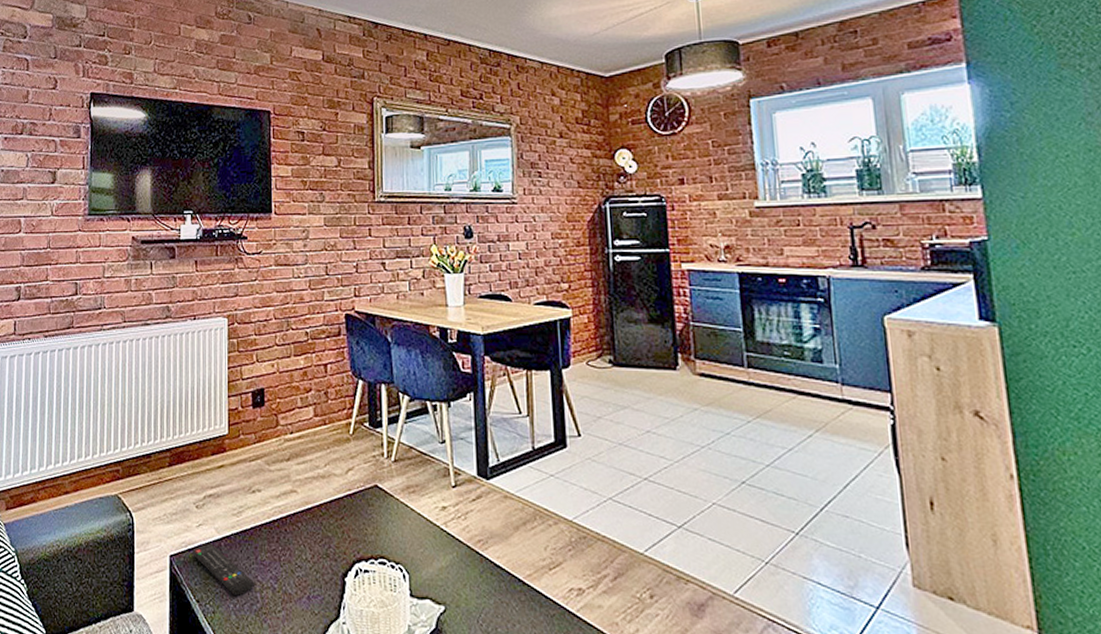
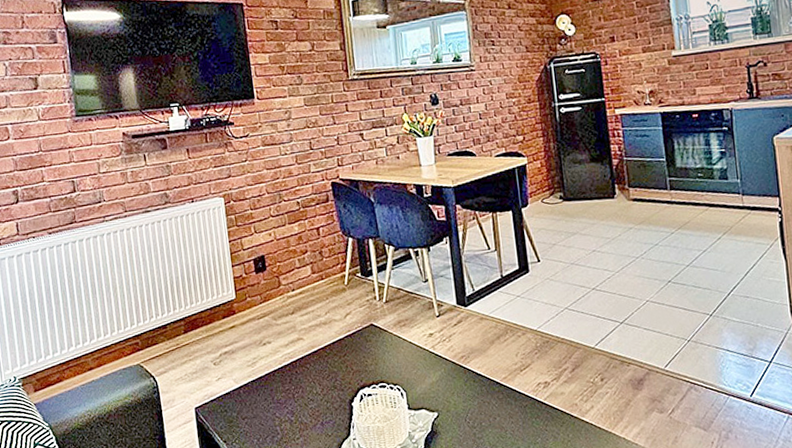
remote control: present [192,543,254,596] -> none [215,392,274,432]

